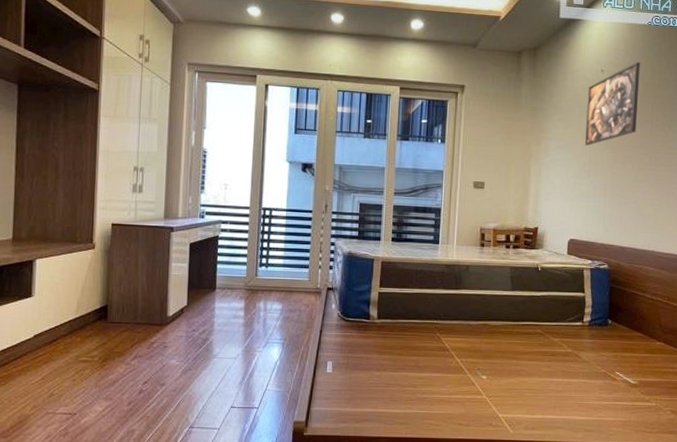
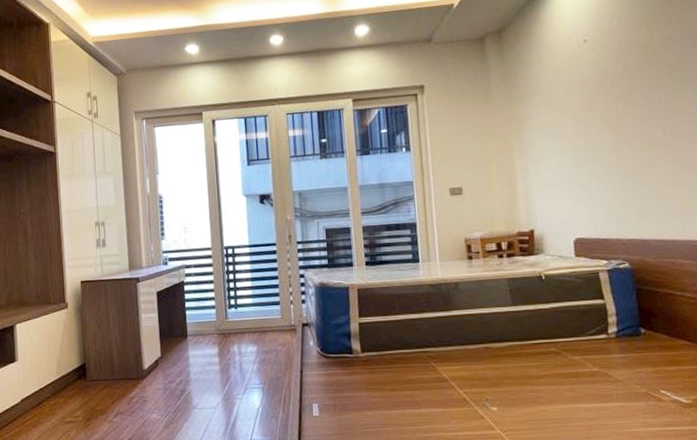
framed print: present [585,61,640,146] -> none [570,22,640,128]

